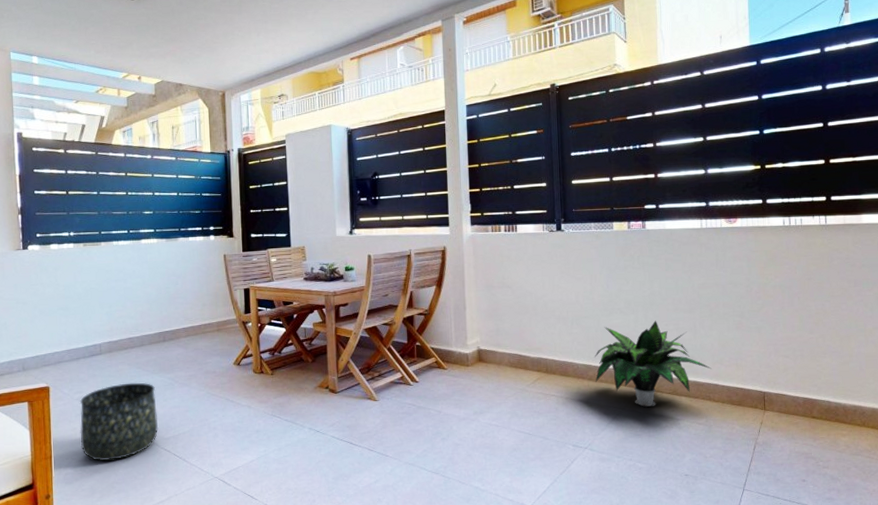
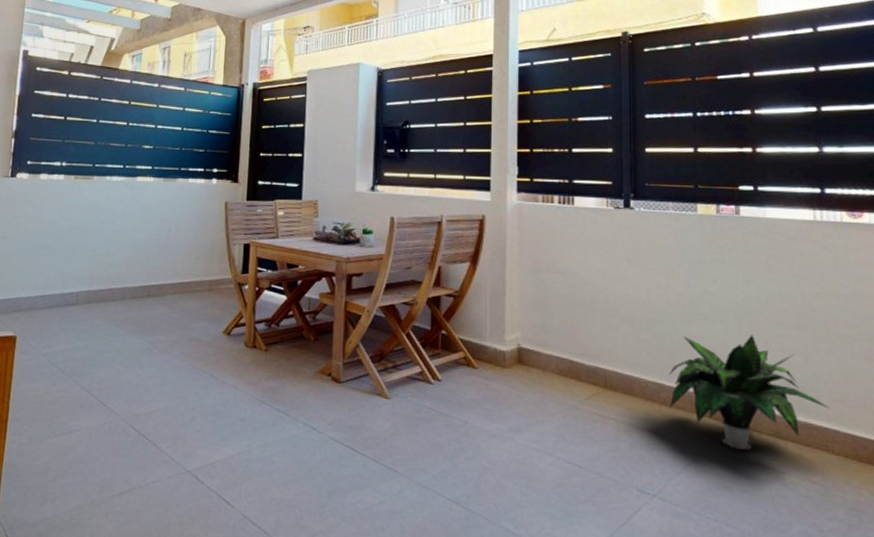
basket: present [79,382,159,461] -> none [40,342,131,434]

